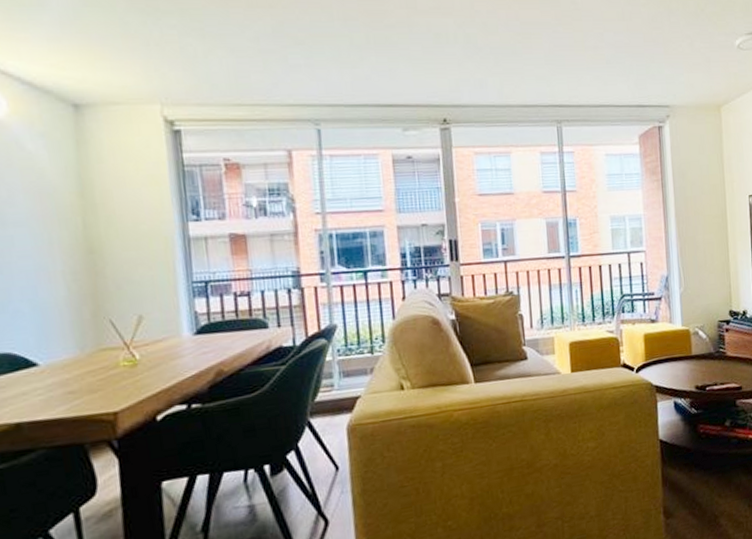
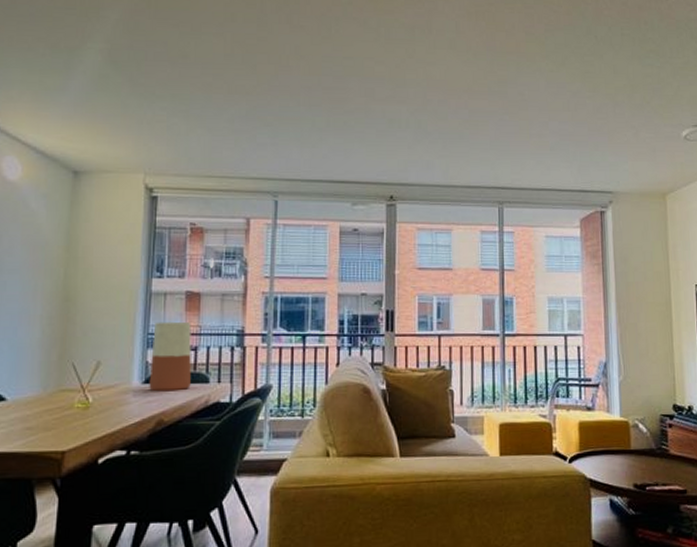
vase: none [198,267,248,342] -> present [149,321,191,392]

